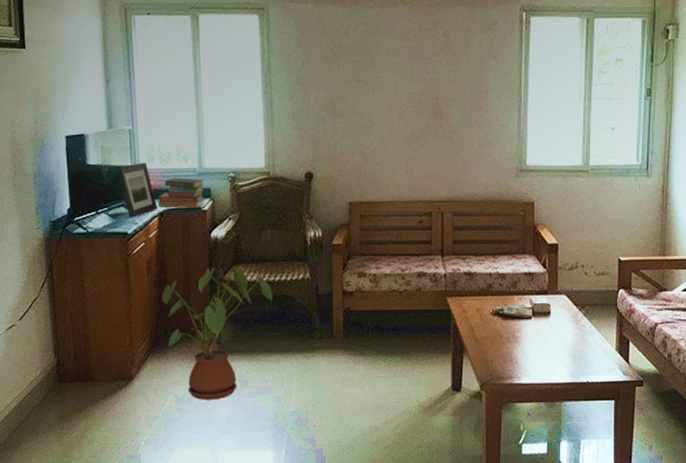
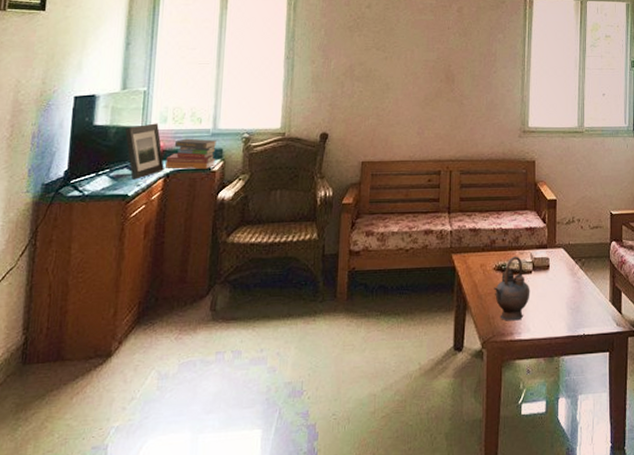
house plant: present [161,265,273,400] -> none [156,226,277,376]
teapot: none [491,301,530,365] -> present [494,256,530,321]

